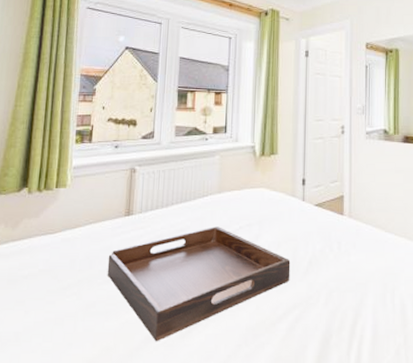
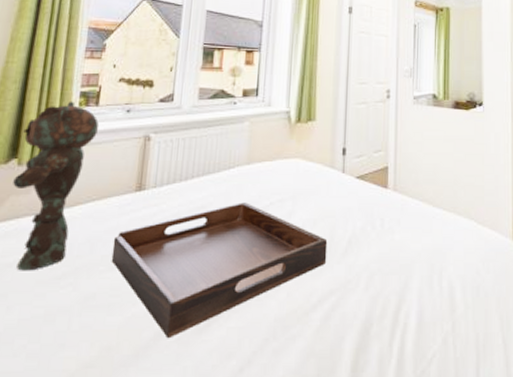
teddy bear: none [25,138,93,282] -> present [13,101,100,271]

